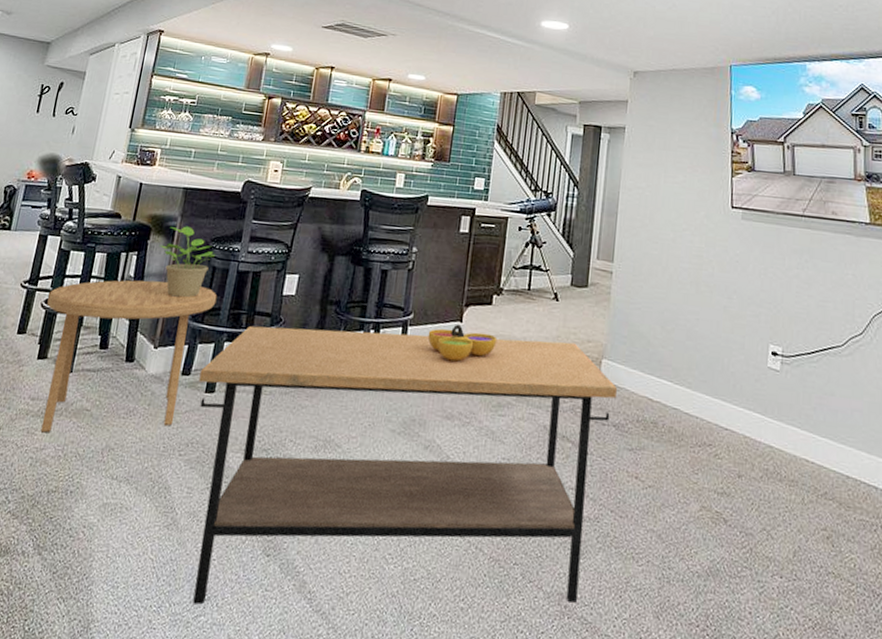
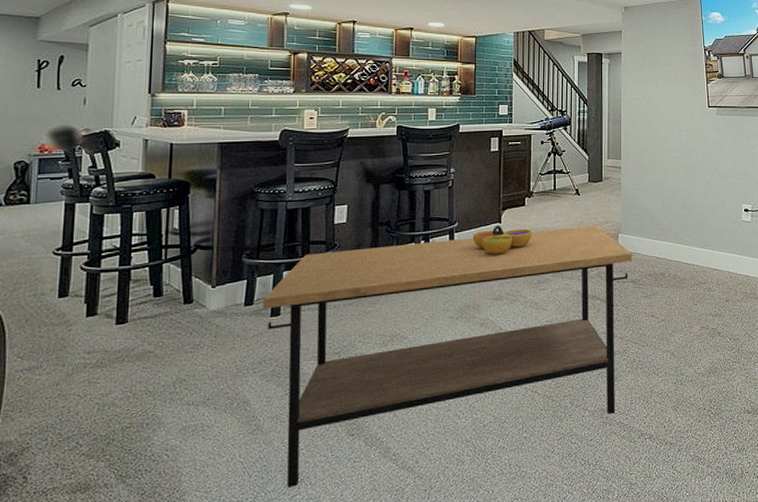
side table: present [40,280,217,433] -> none [87,228,270,380]
potted plant: present [159,226,215,298] -> none [201,177,261,241]

